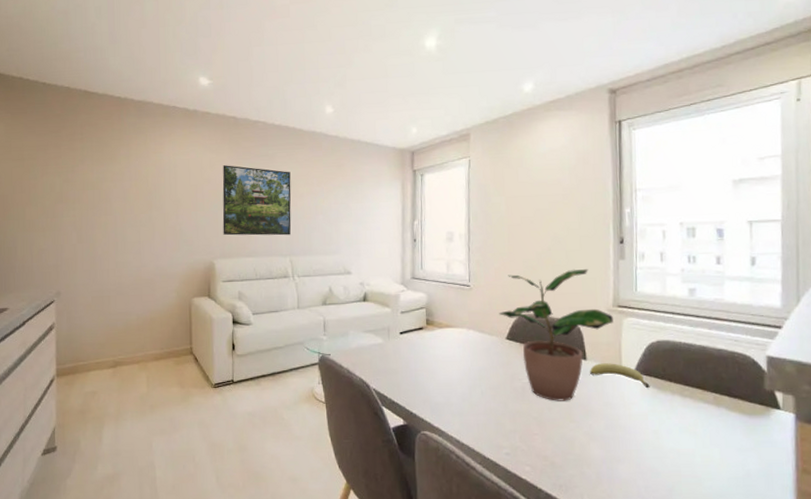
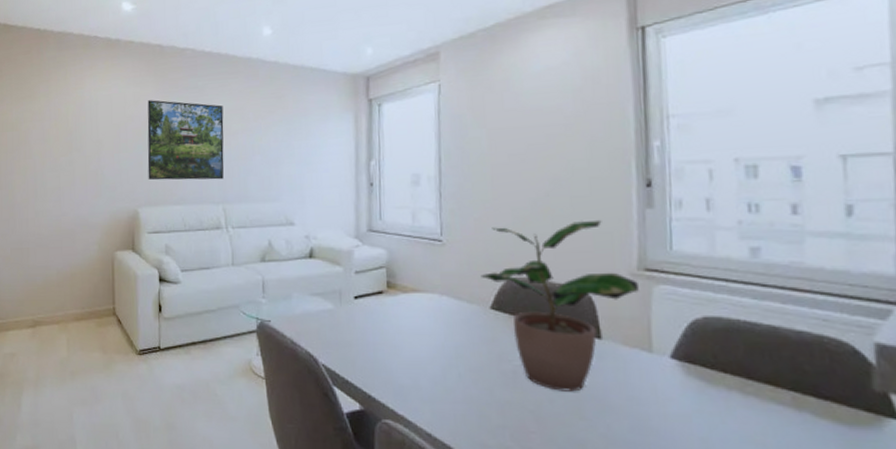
fruit: present [589,363,650,389] -> none [605,344,695,381]

